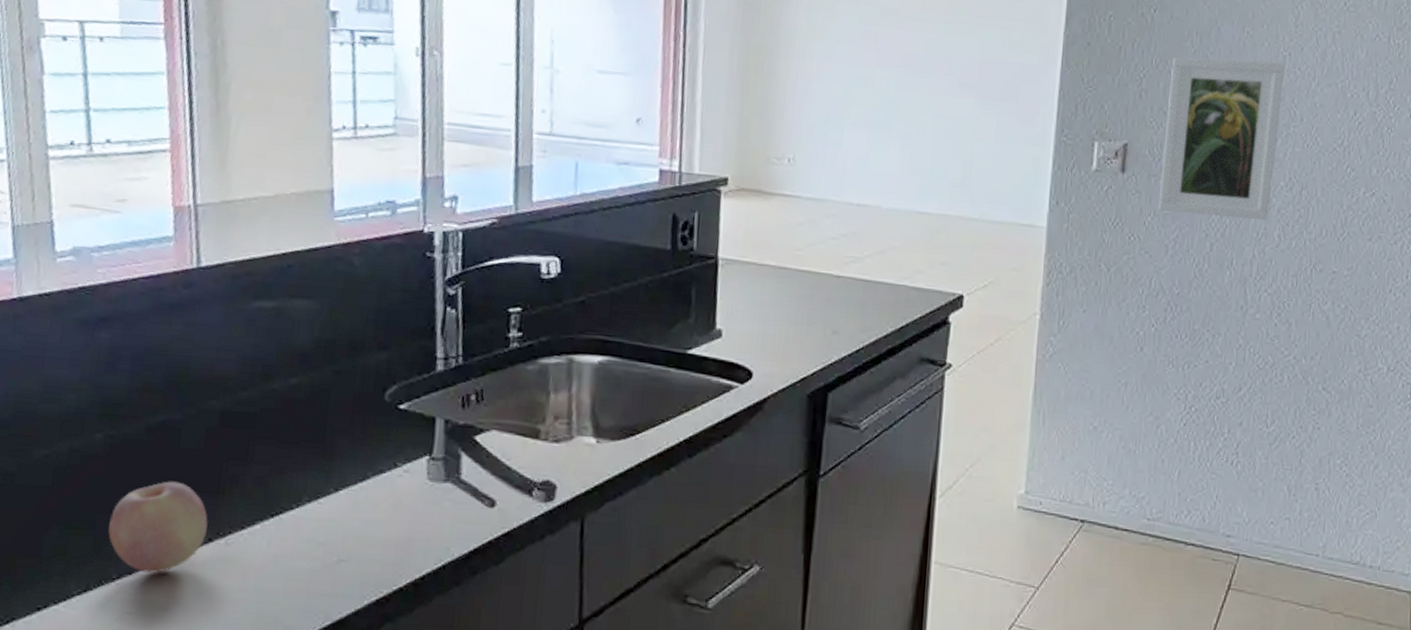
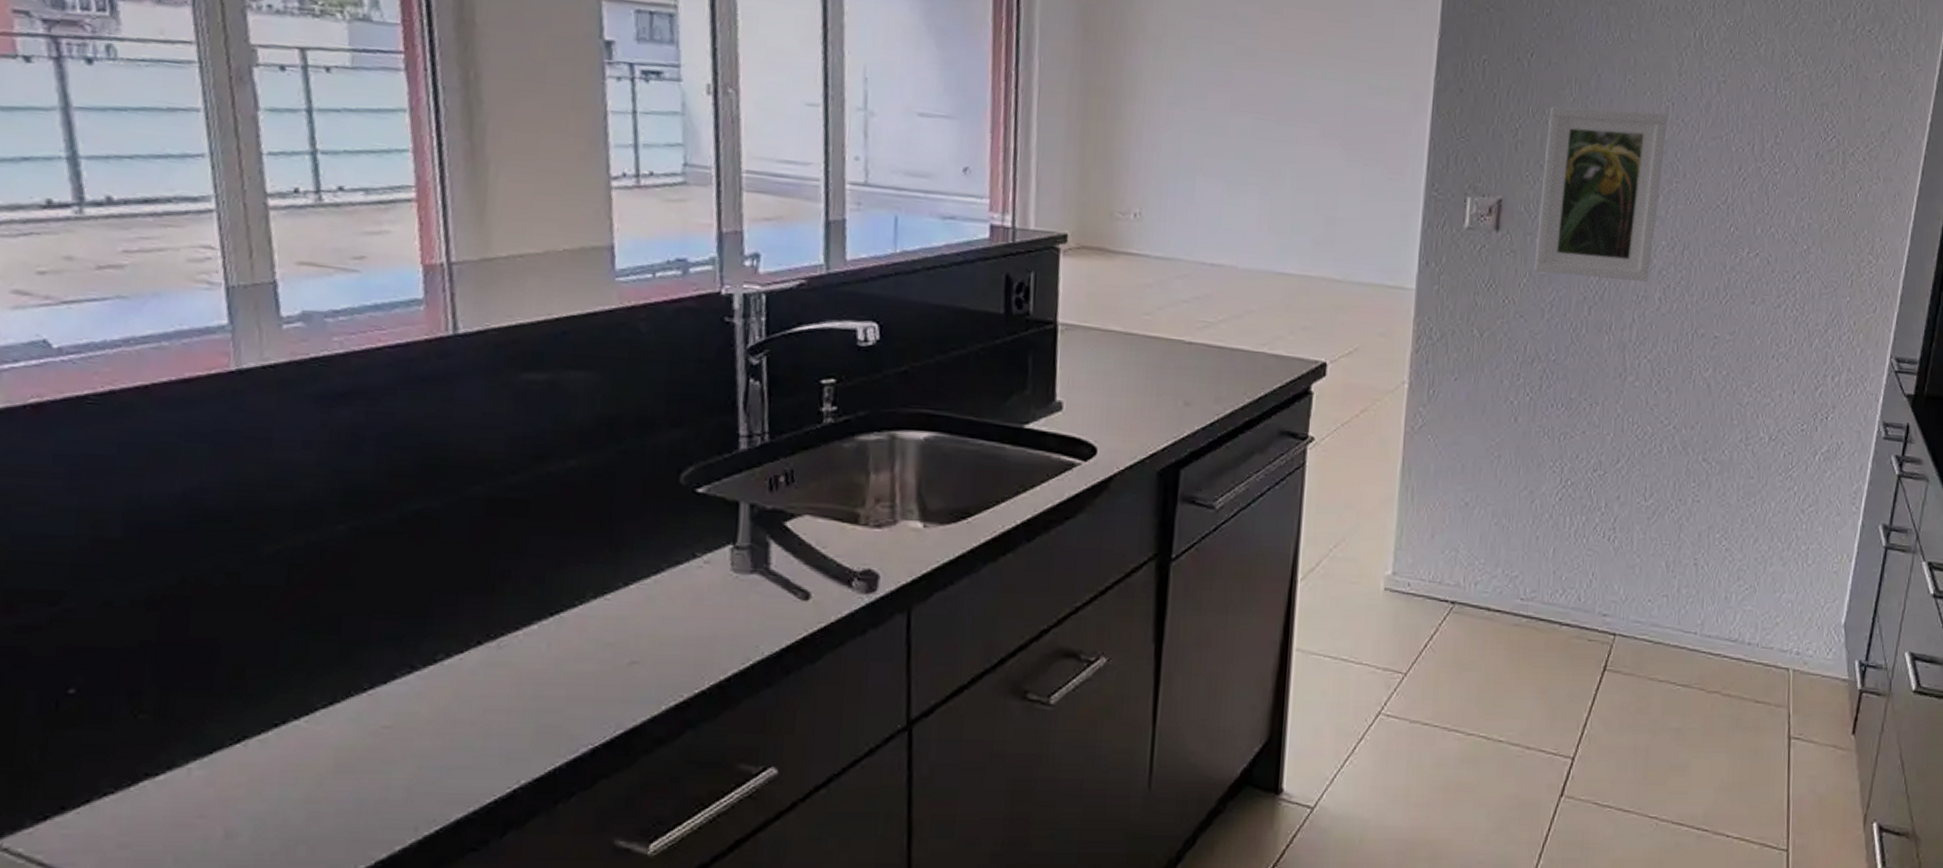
fruit: present [108,481,208,573] -> none [357,577,476,682]

